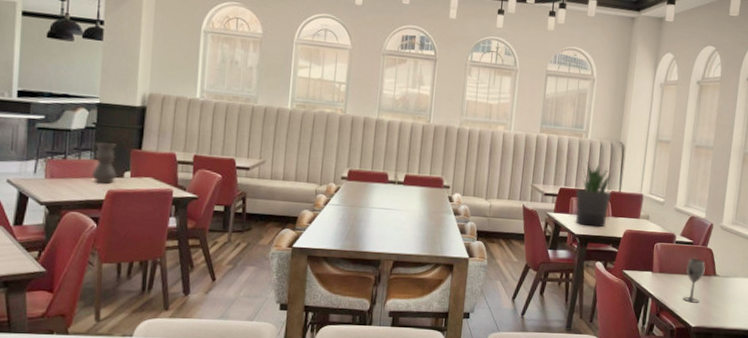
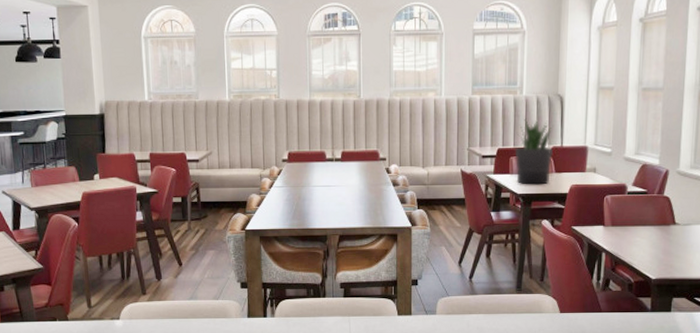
vase: present [90,142,117,186] -> none [67,150,89,189]
wine glass: present [683,259,705,303] -> none [640,209,663,255]

